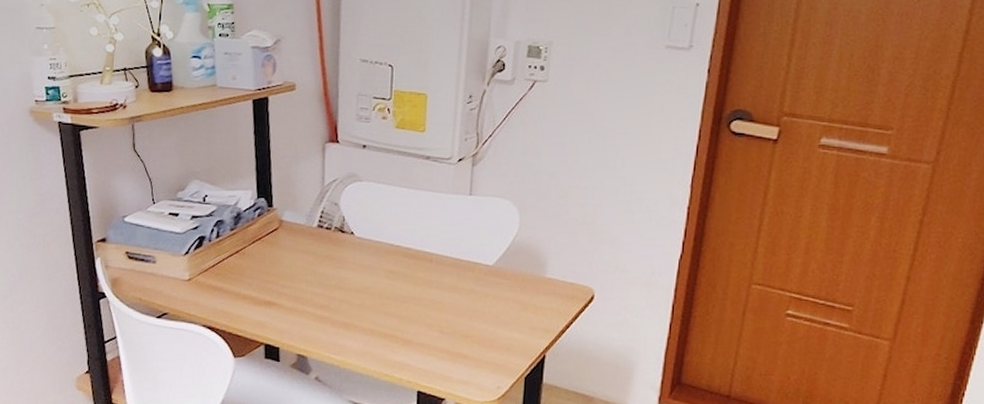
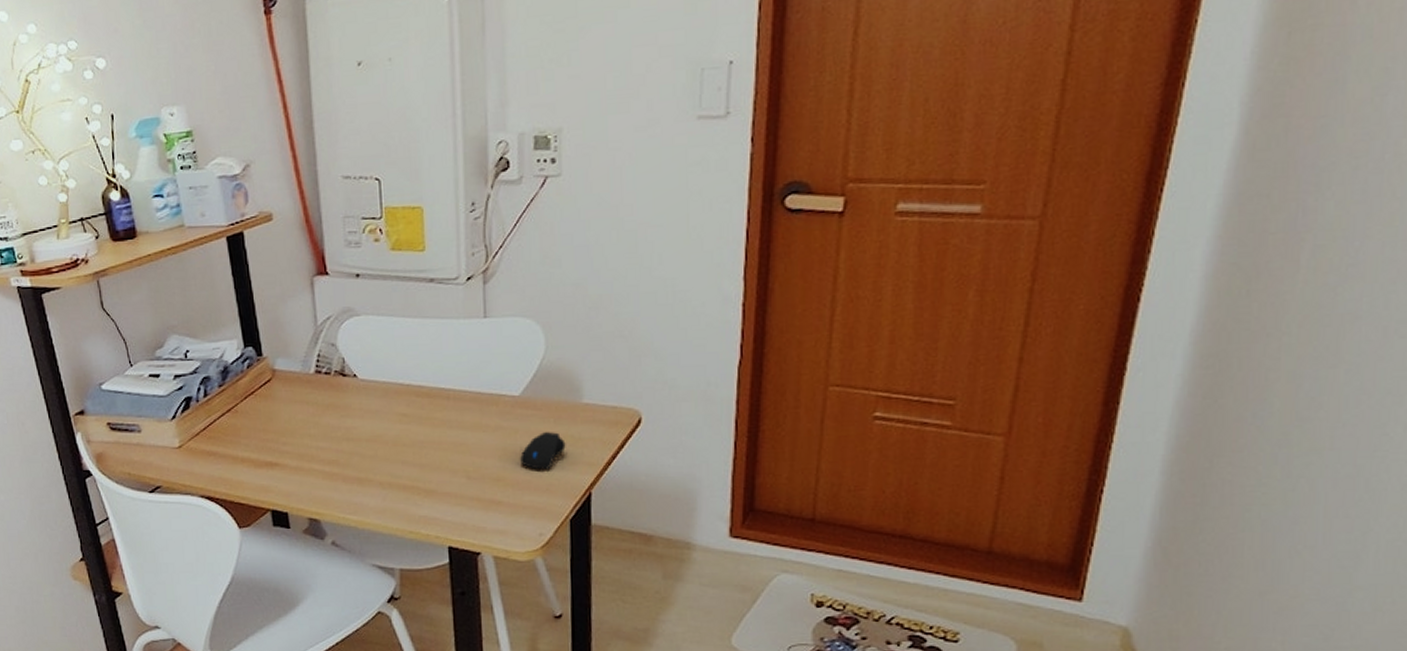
computer mouse: none [487,299,528,332] -> present [520,432,566,470]

